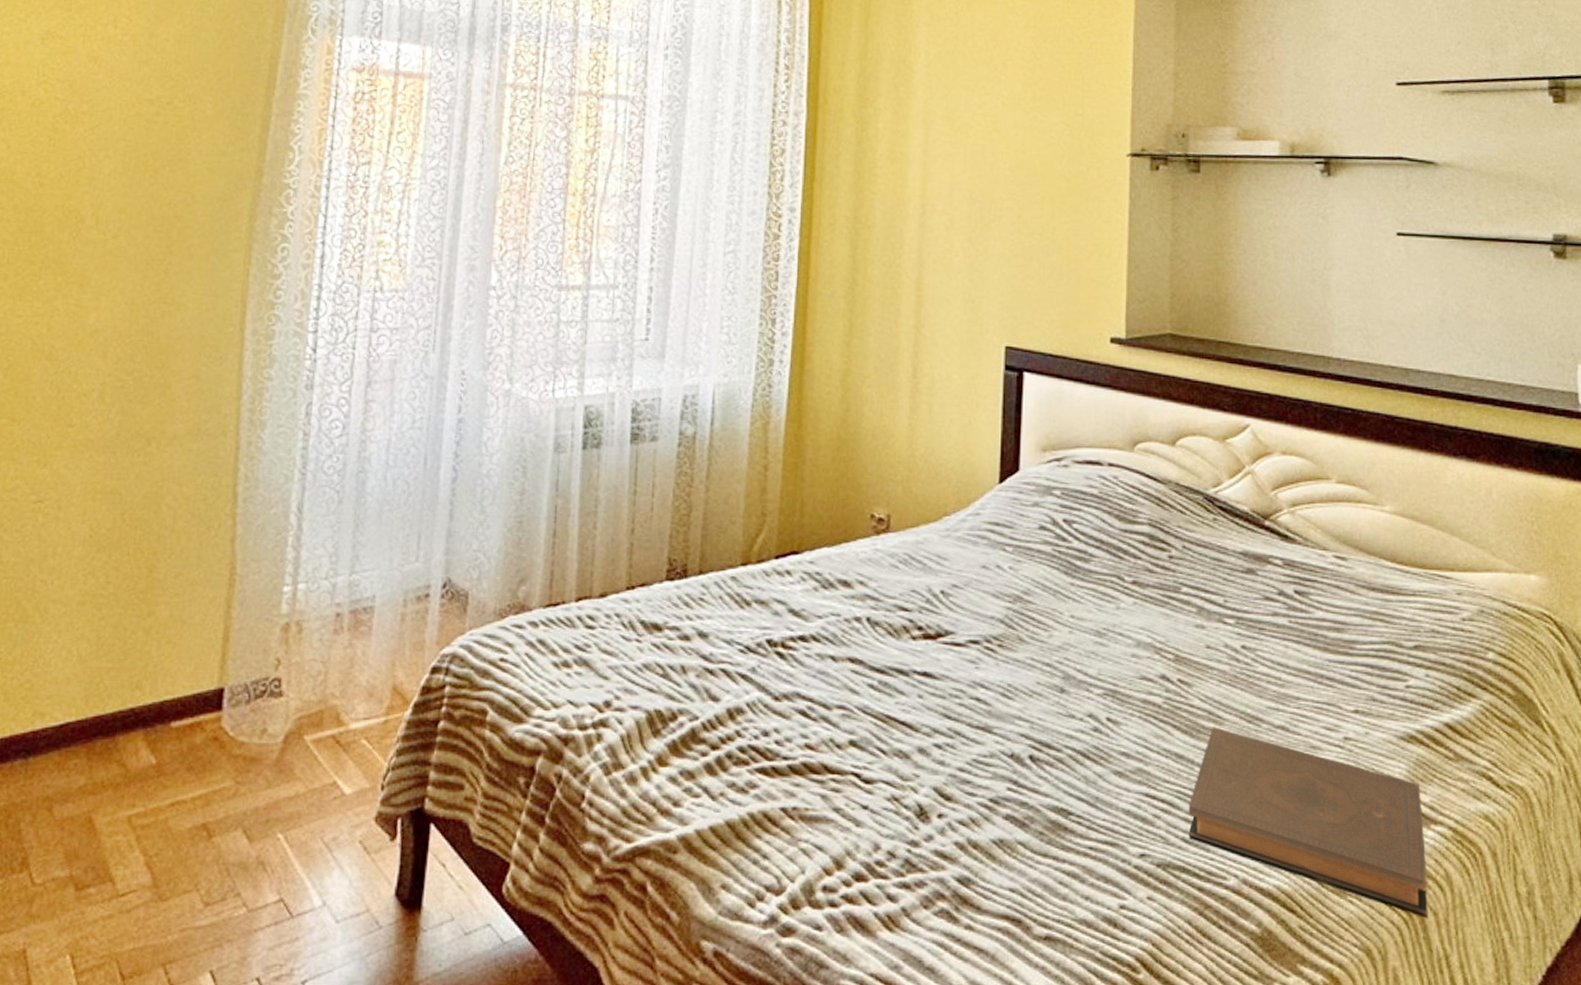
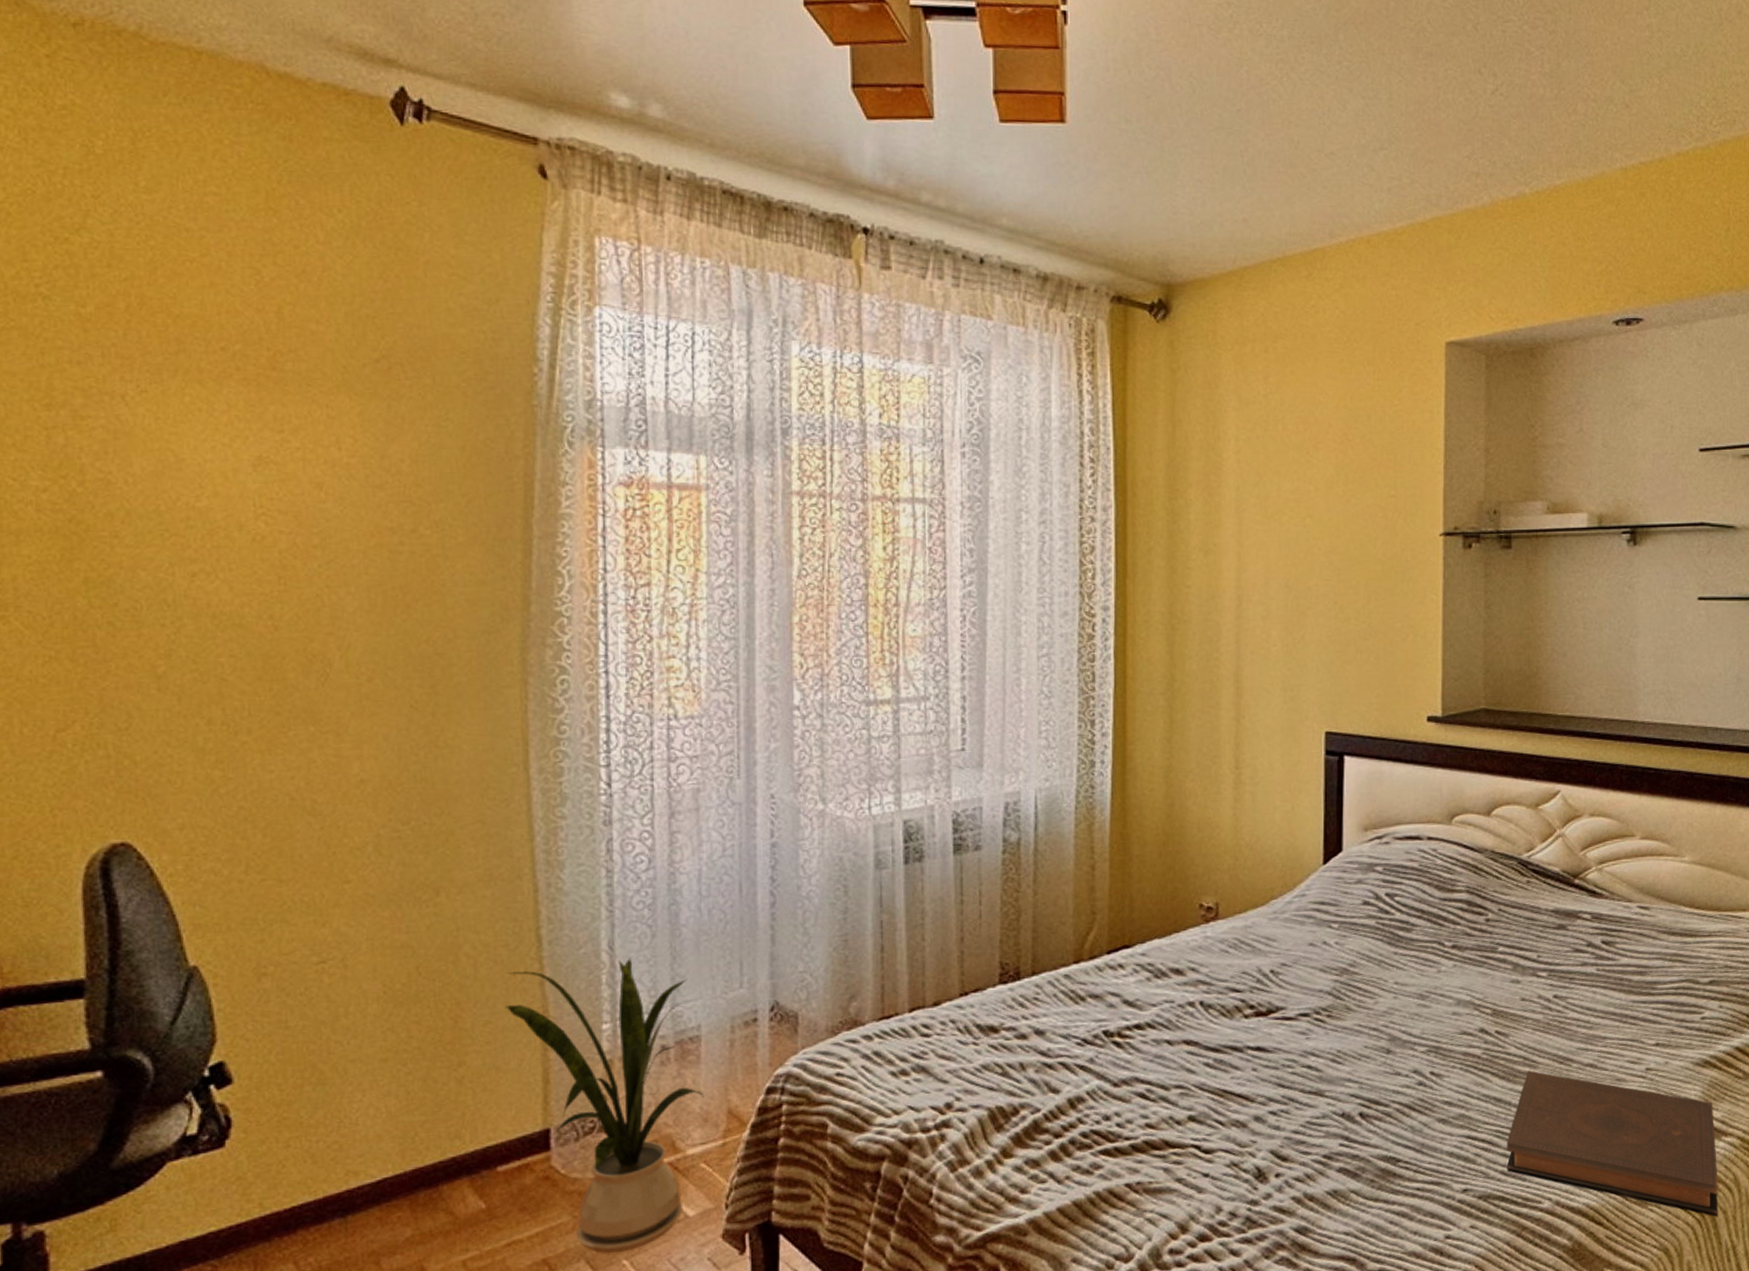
house plant: none [196,522,372,825] -> present [504,958,704,1254]

